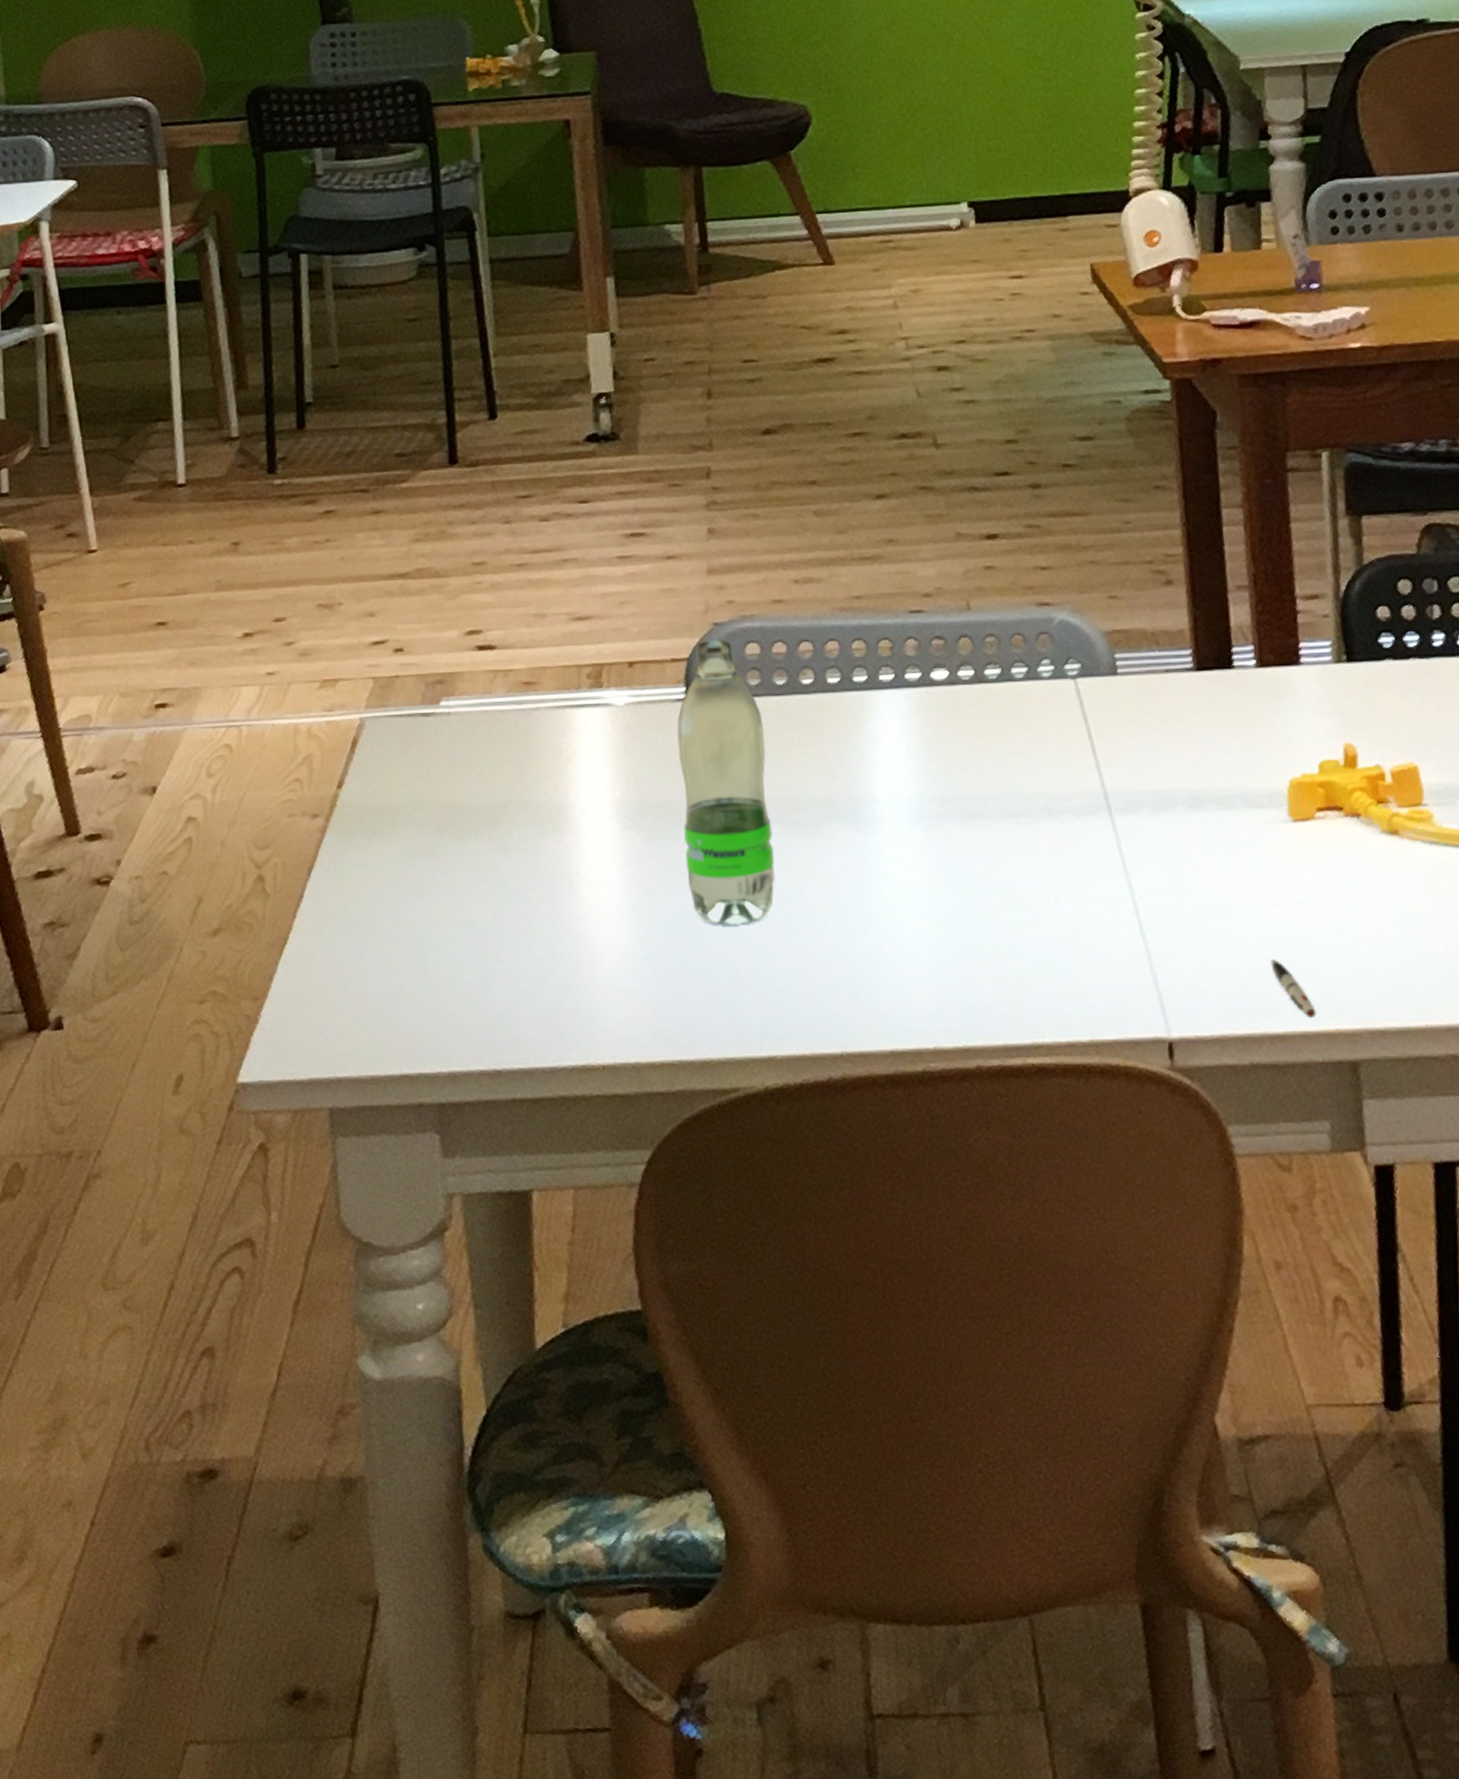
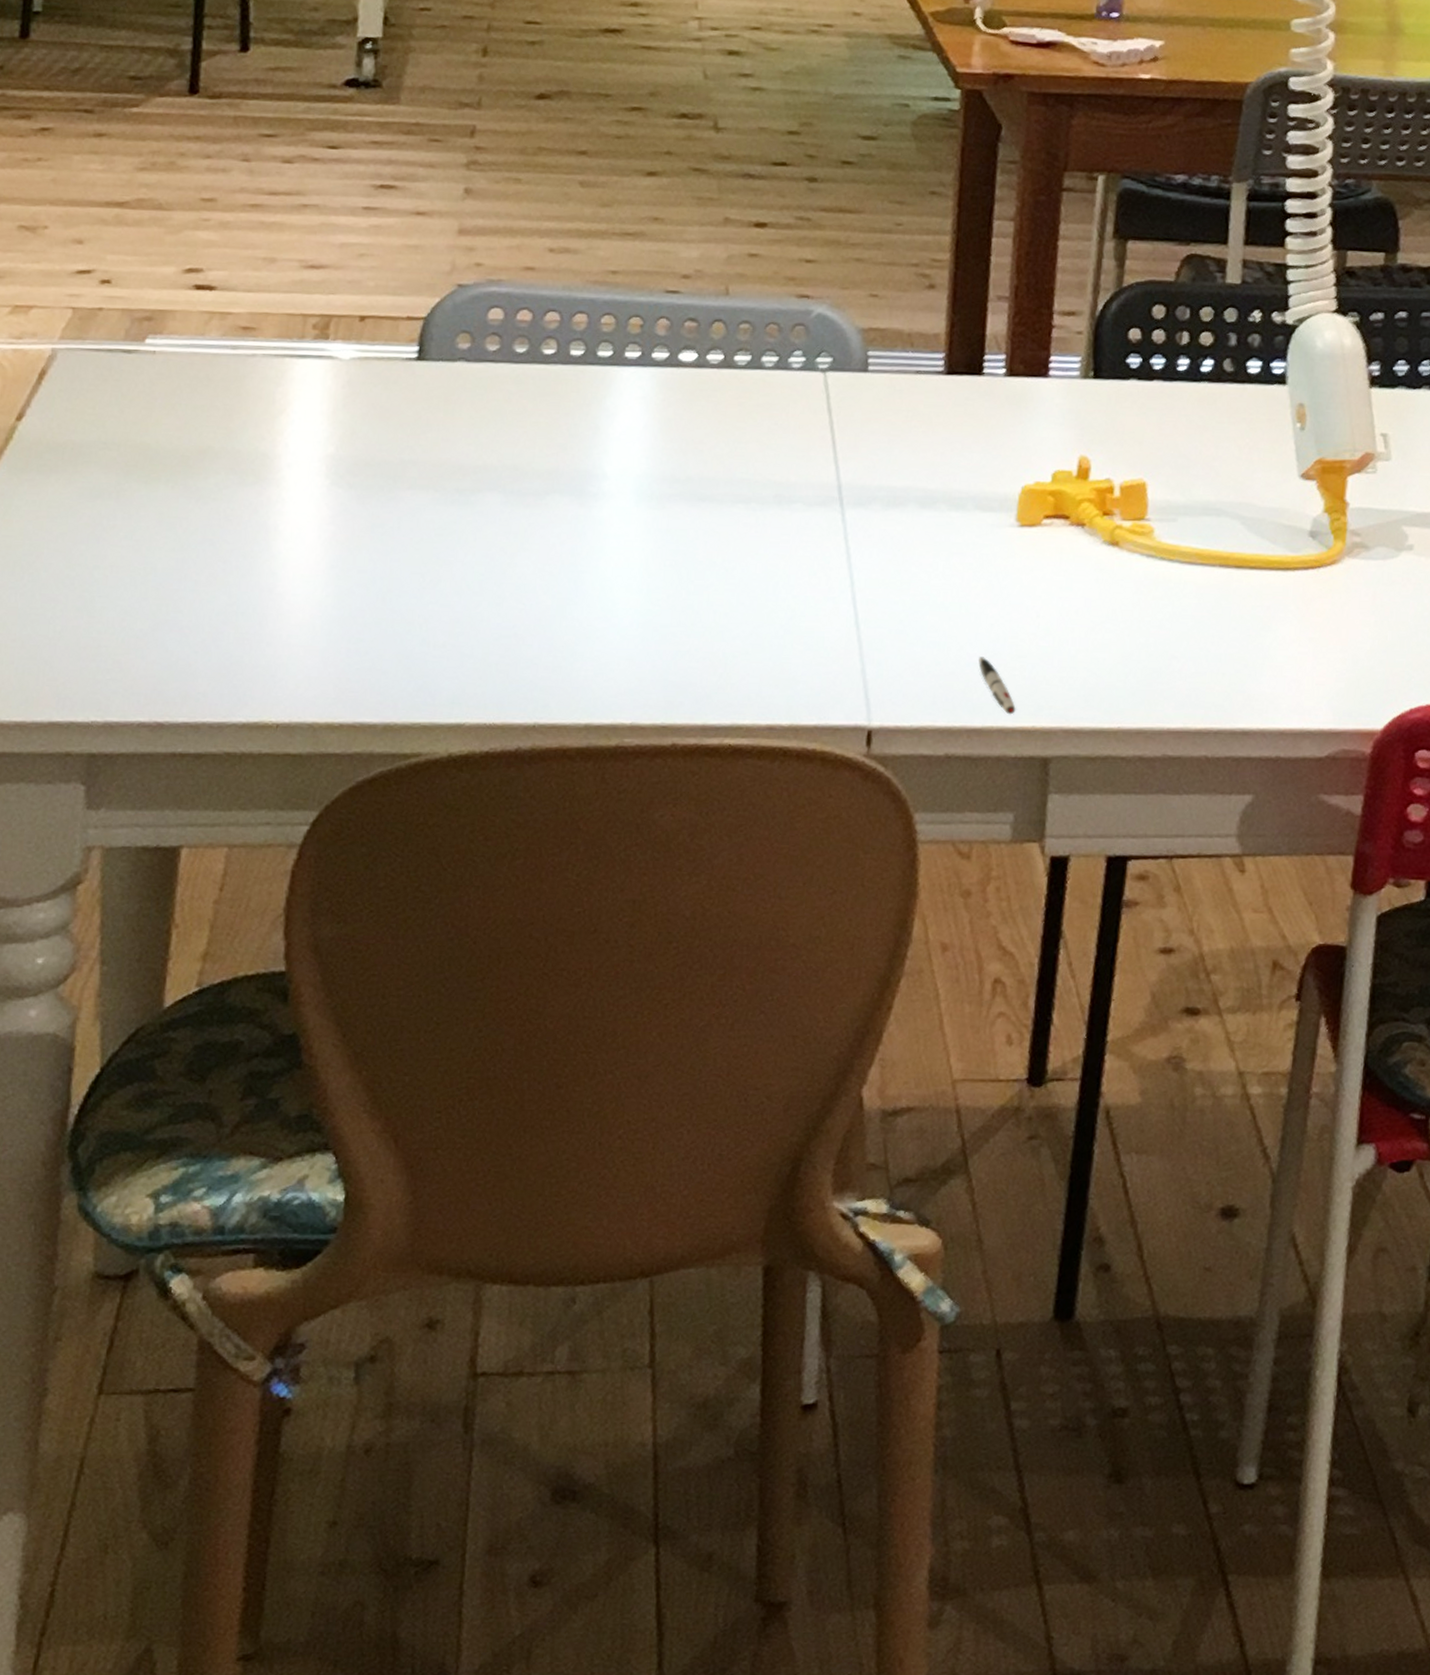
bottle: present [676,639,775,926] -> none [393,301,497,591]

